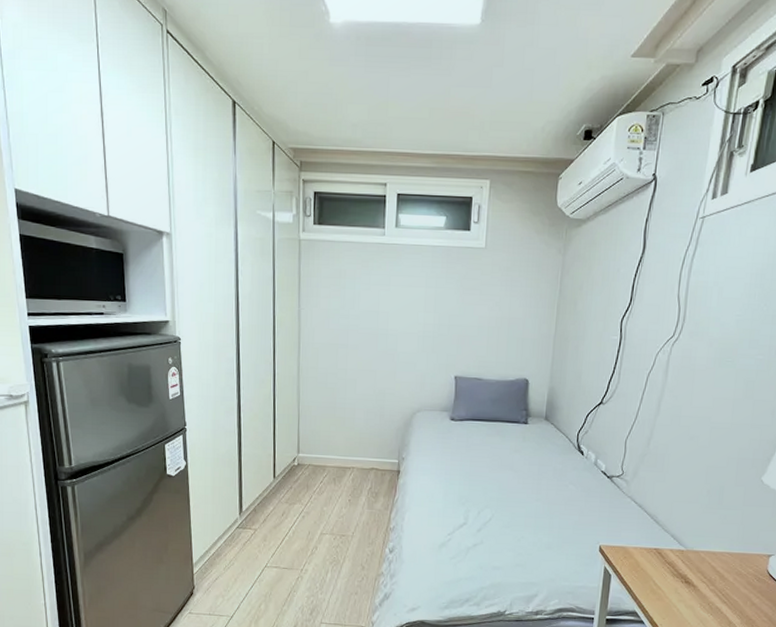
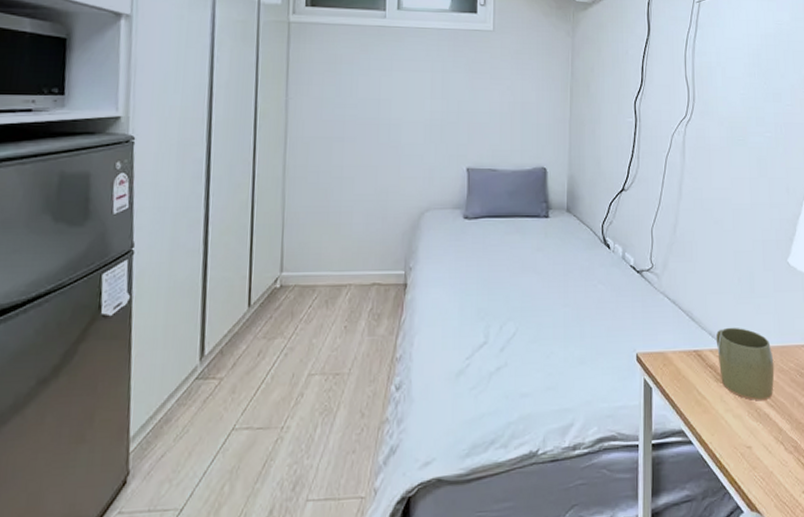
mug: none [677,532,733,596] -> present [715,327,775,400]

